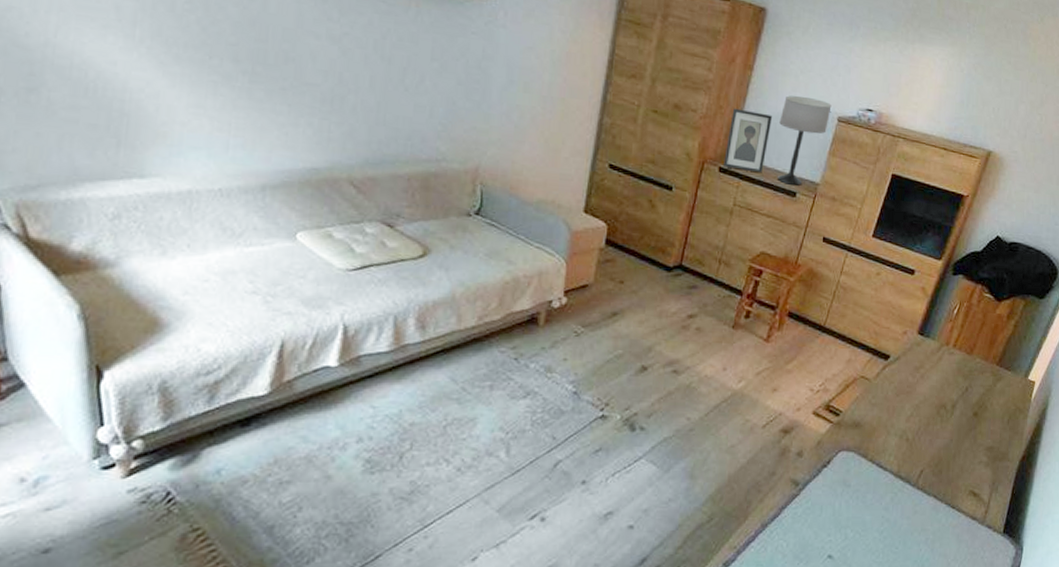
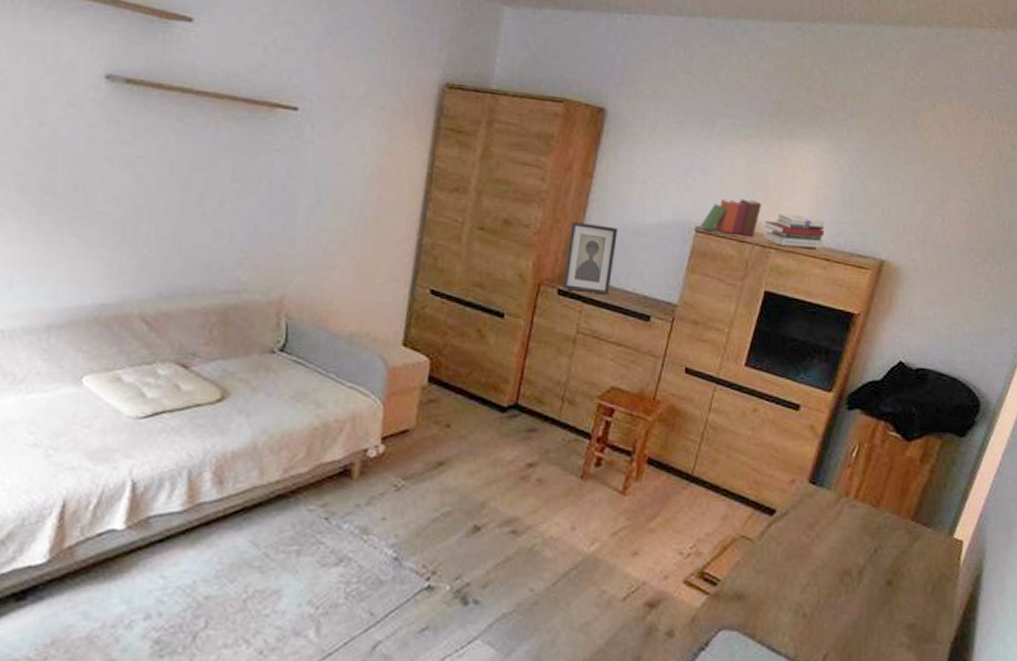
table lamp: present [777,95,832,186] -> none [626,205,687,308]
books: none [842,93,894,128] -> present [701,198,761,237]
books: none [894,108,945,140] -> present [763,214,825,250]

